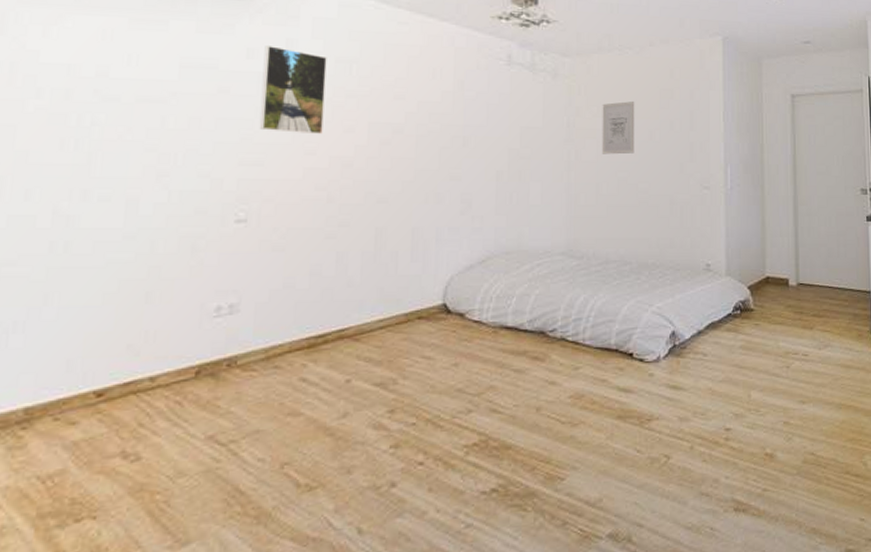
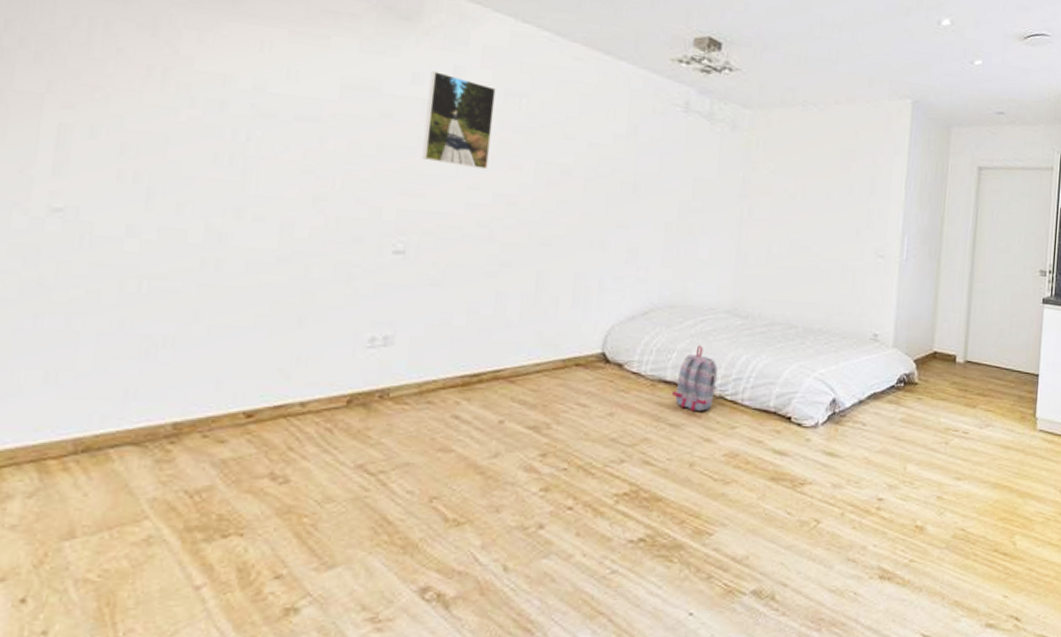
backpack: none [515,288,557,356] -> present [672,345,717,412]
wall art: present [602,101,635,155] -> none [776,160,815,215]

